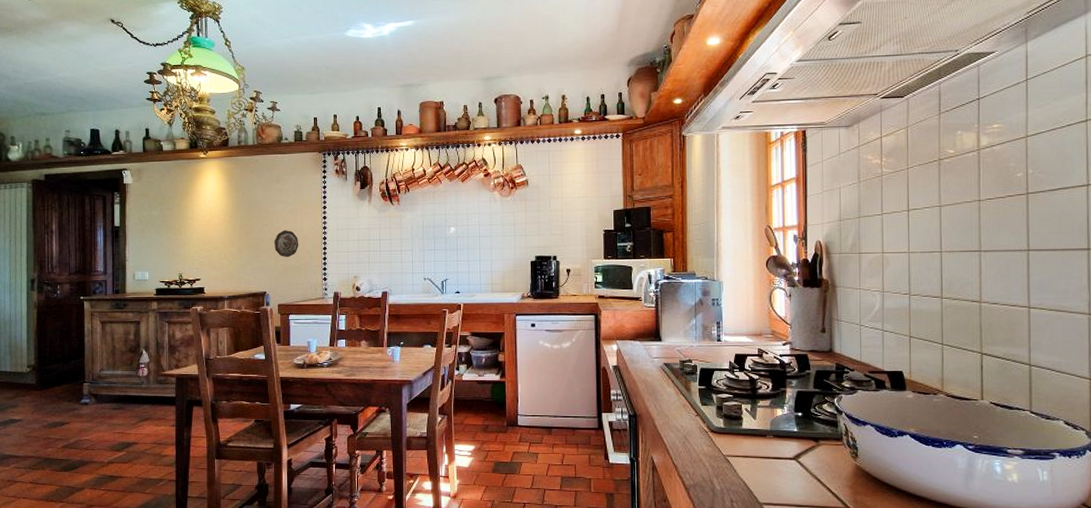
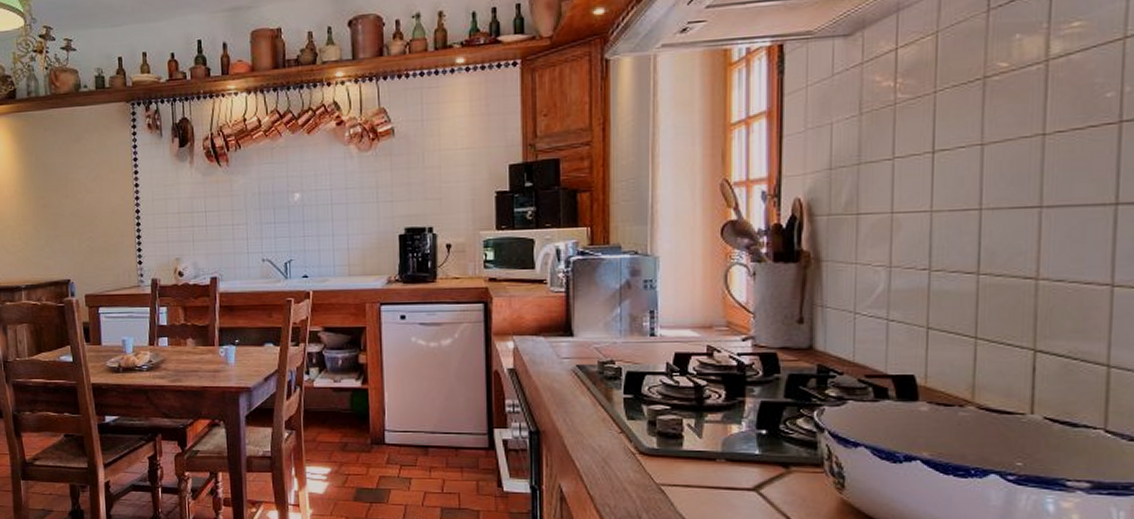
decorative plate: present [274,230,299,258] -> none [77,202,107,237]

